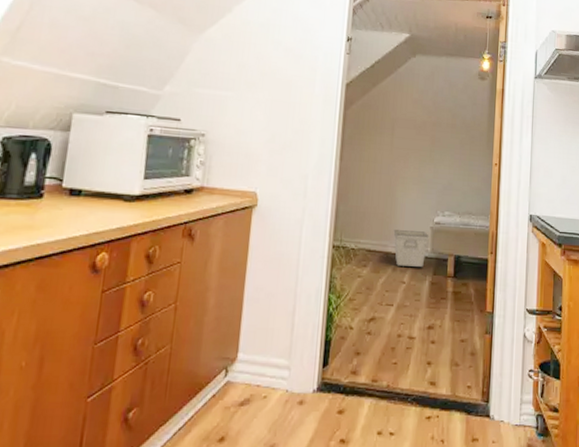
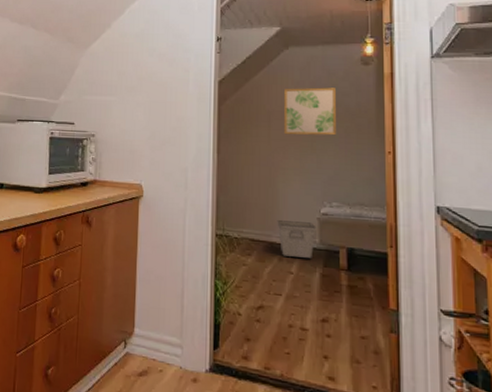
wall art: none [406,97,455,147] -> present [284,87,336,136]

